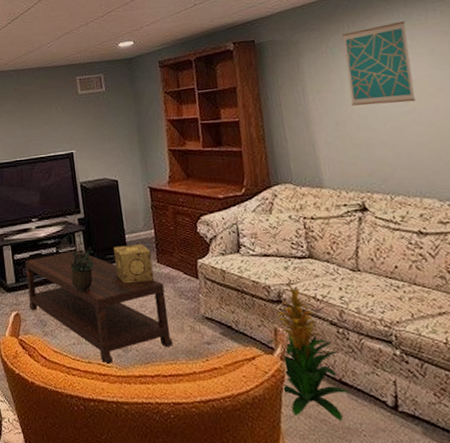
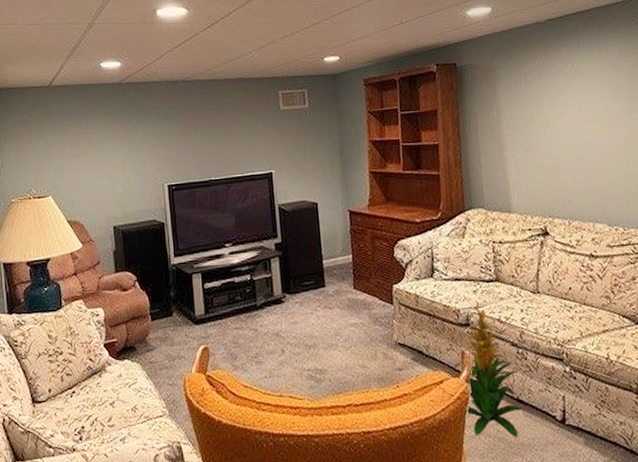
coffee table: present [25,251,173,365] -> none [216,278,366,397]
potted plant: present [68,234,96,292] -> none [263,260,292,322]
decorative box: present [114,244,155,284] -> none [311,270,351,312]
wall art: present [343,20,415,106] -> none [535,53,594,133]

